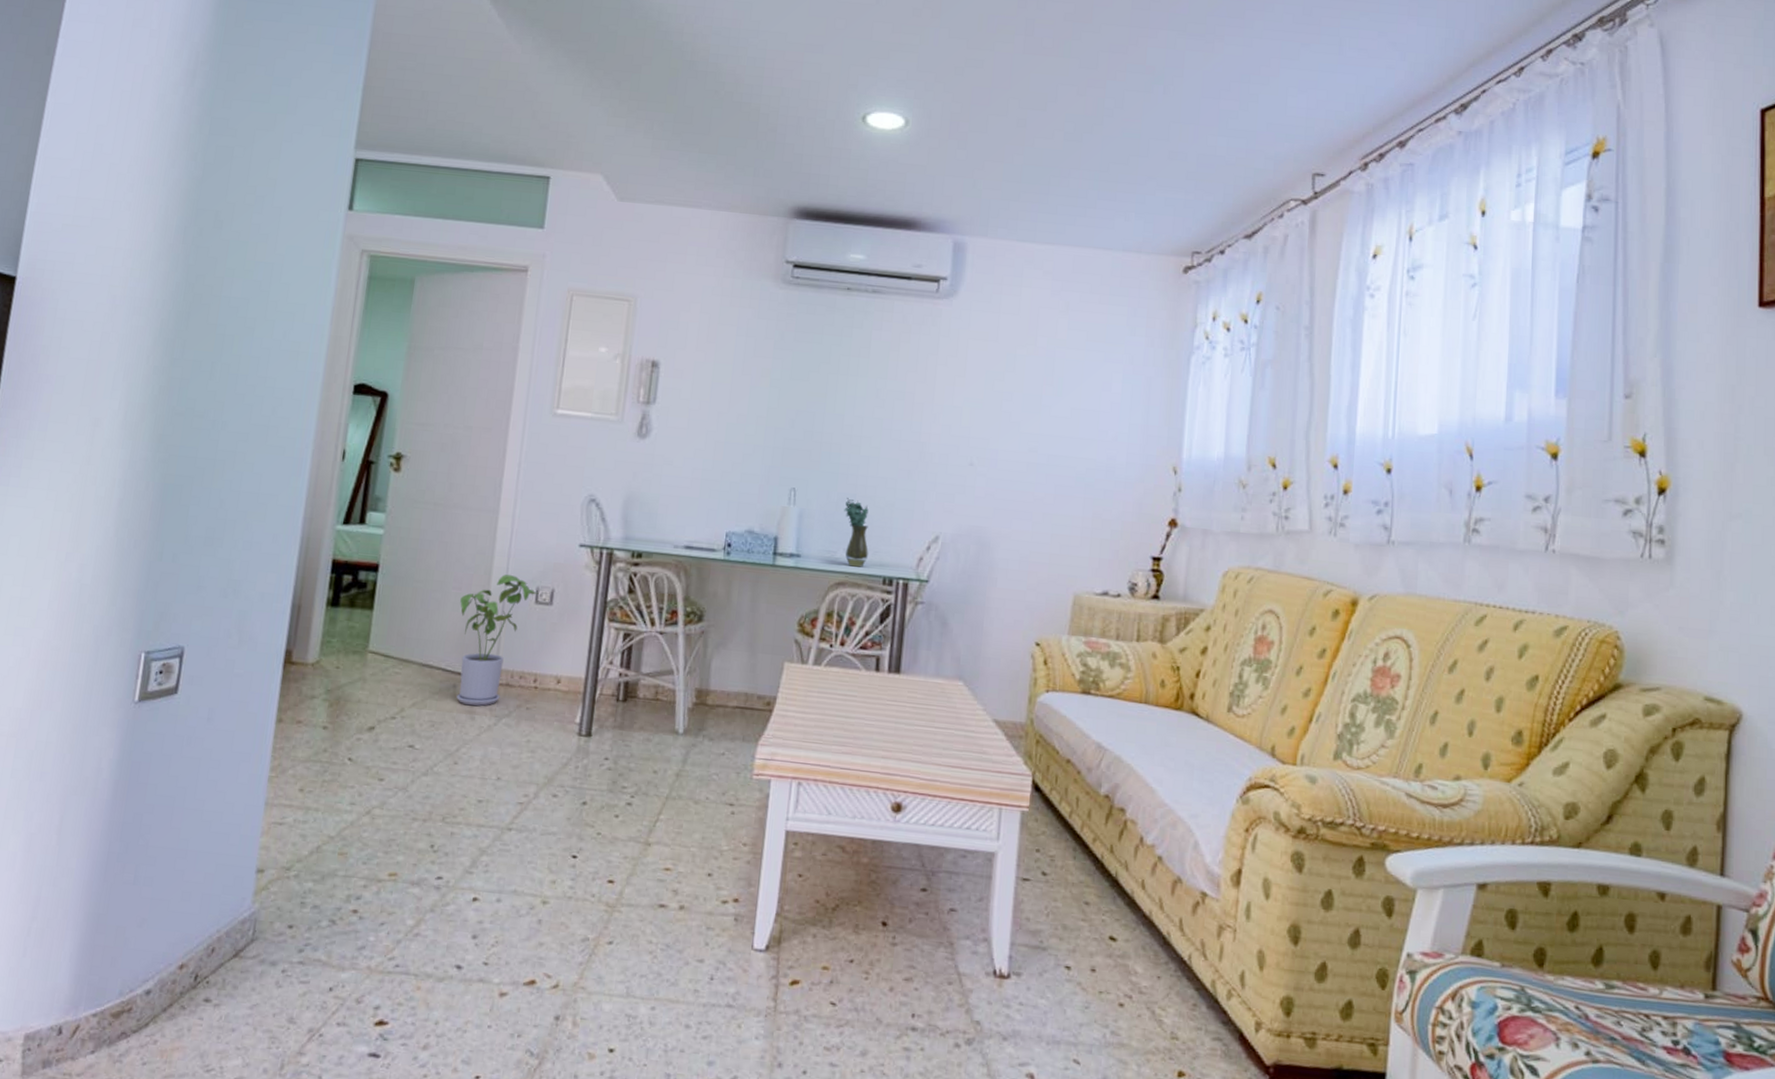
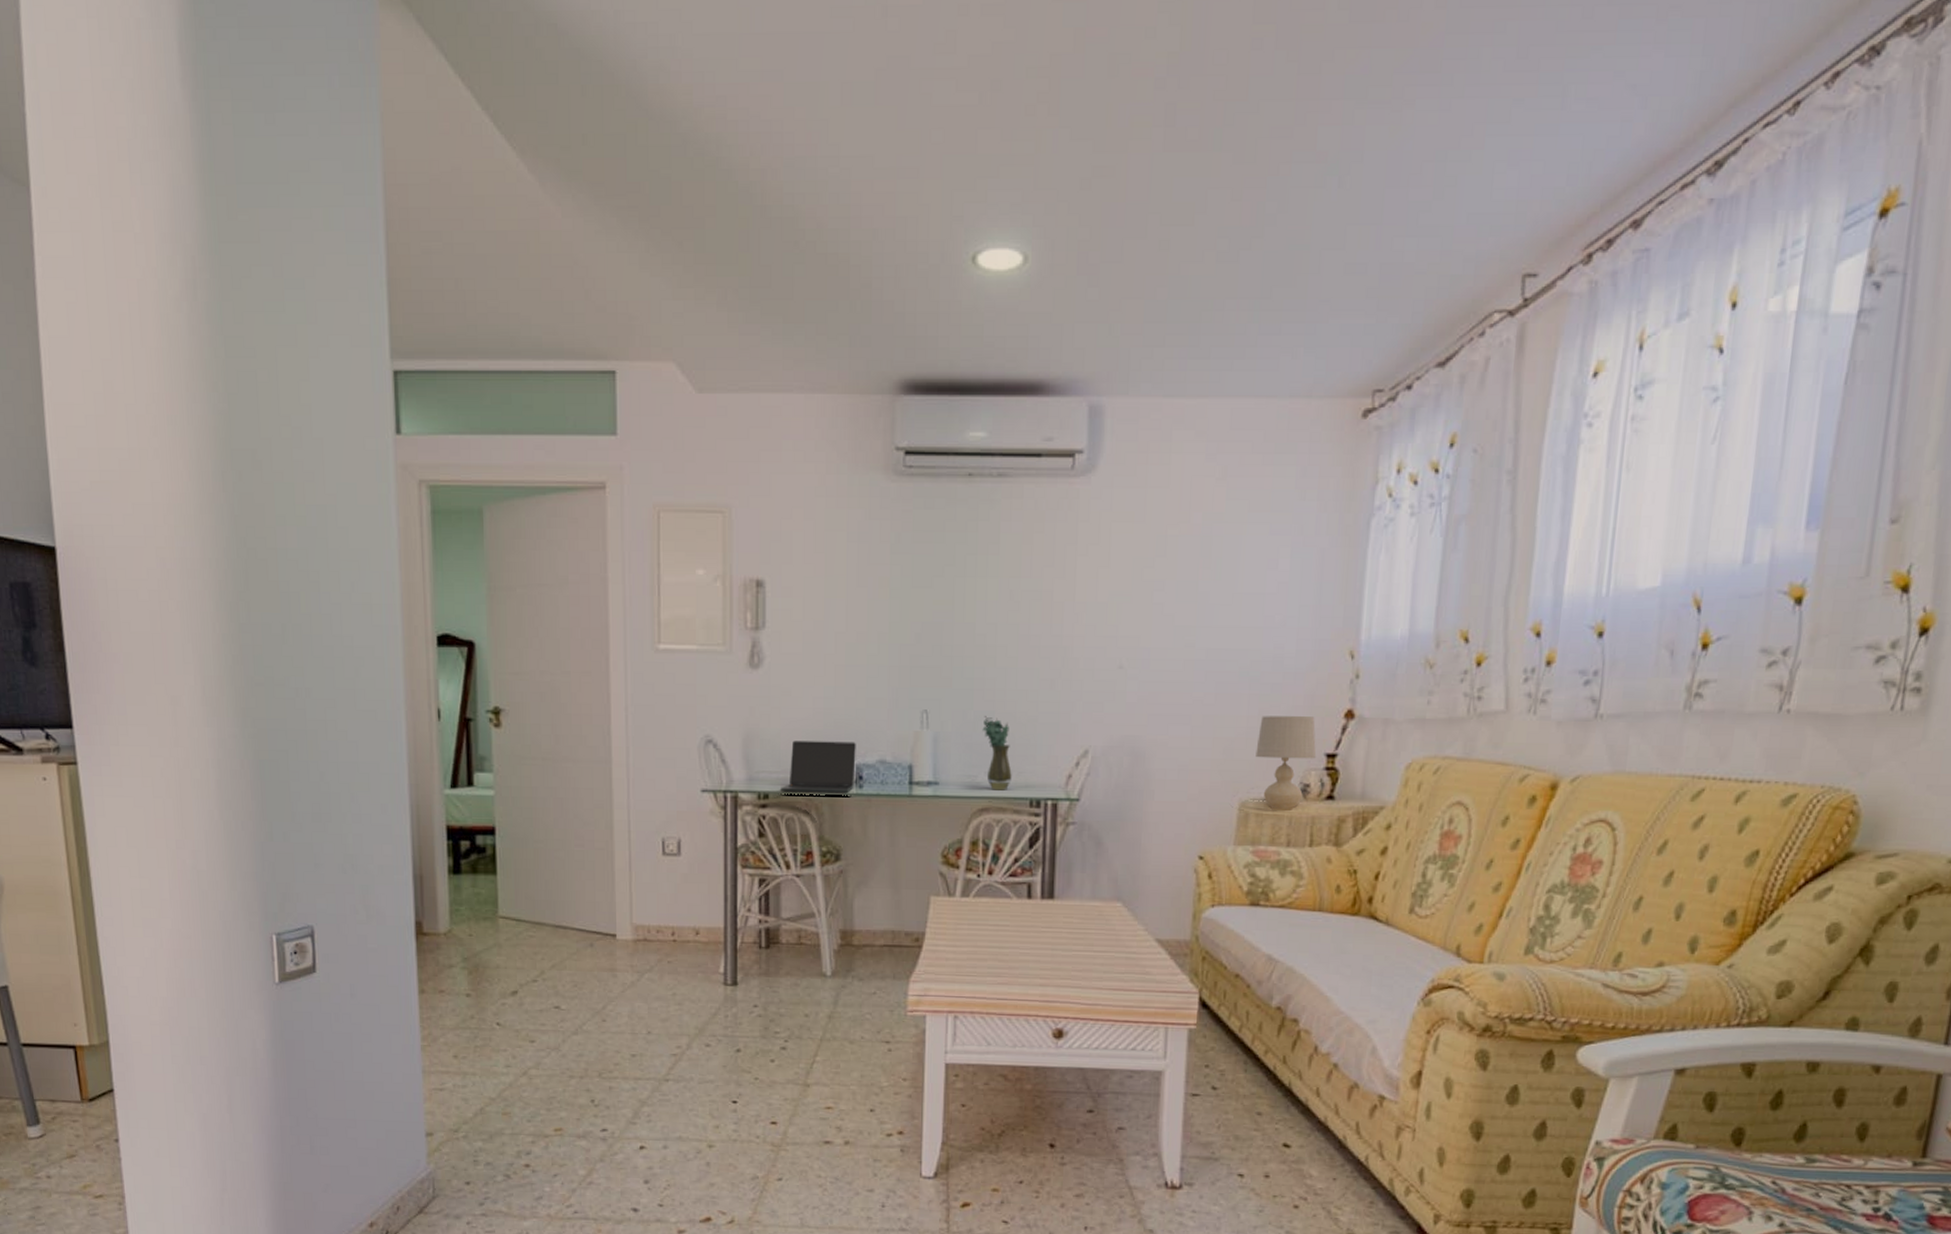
house plant: present [456,574,539,706] -> none [585,826,665,964]
laptop: none [653,506,728,558] -> present [780,741,856,792]
table lamp: none [1089,518,1144,608] -> present [1255,716,1317,812]

